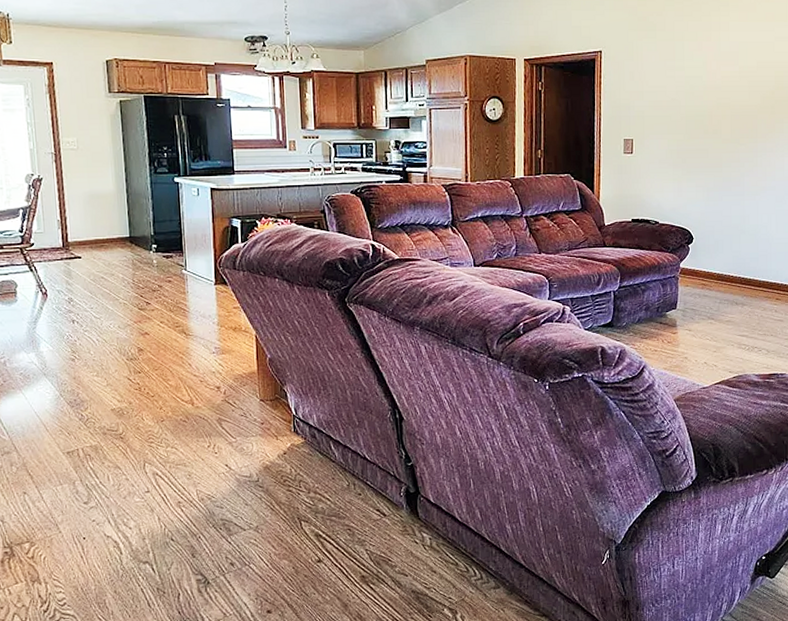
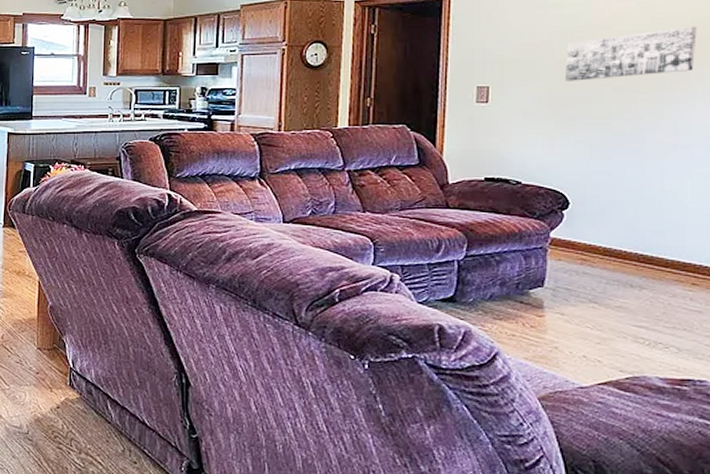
wall art: none [688,88,779,134] -> present [564,26,697,81]

